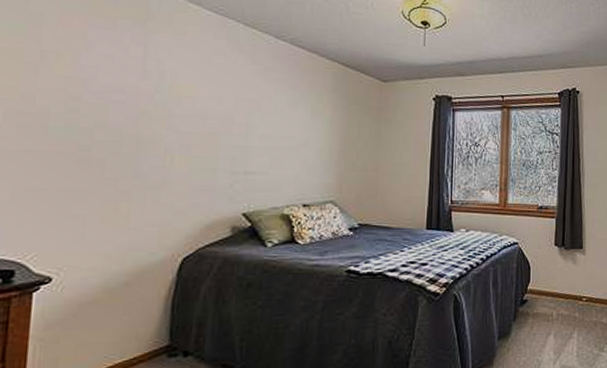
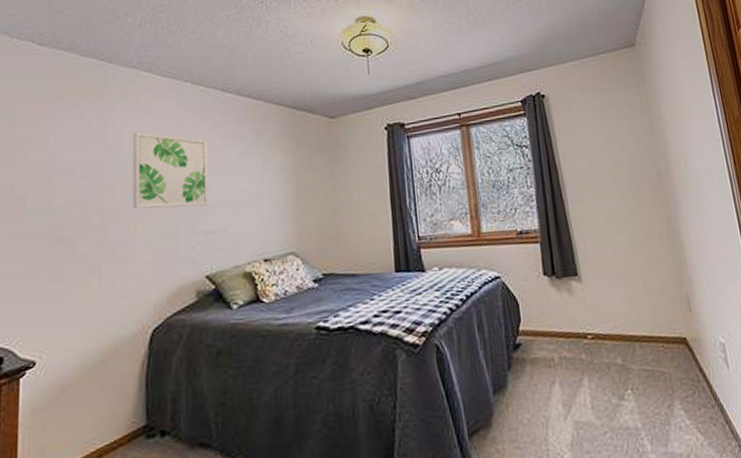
wall art: none [170,64,256,147] -> present [132,132,209,209]

